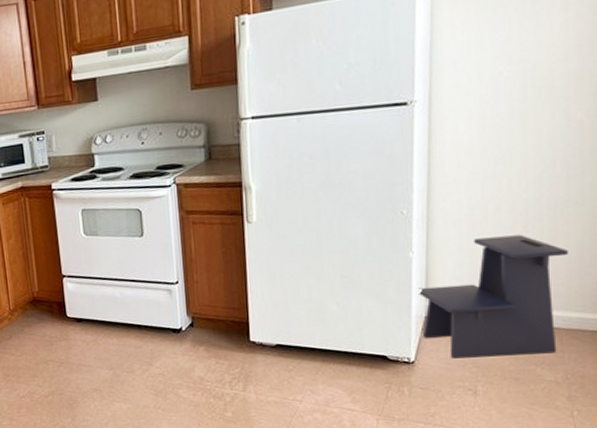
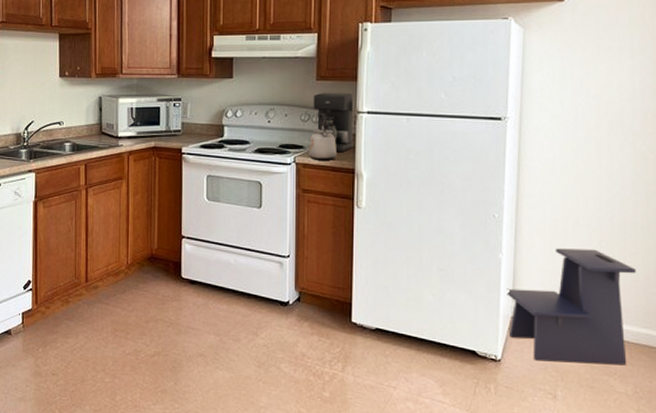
kettle: none [188,126,221,178] -> present [308,114,337,160]
coffee maker: none [189,99,239,167] -> present [309,92,354,153]

